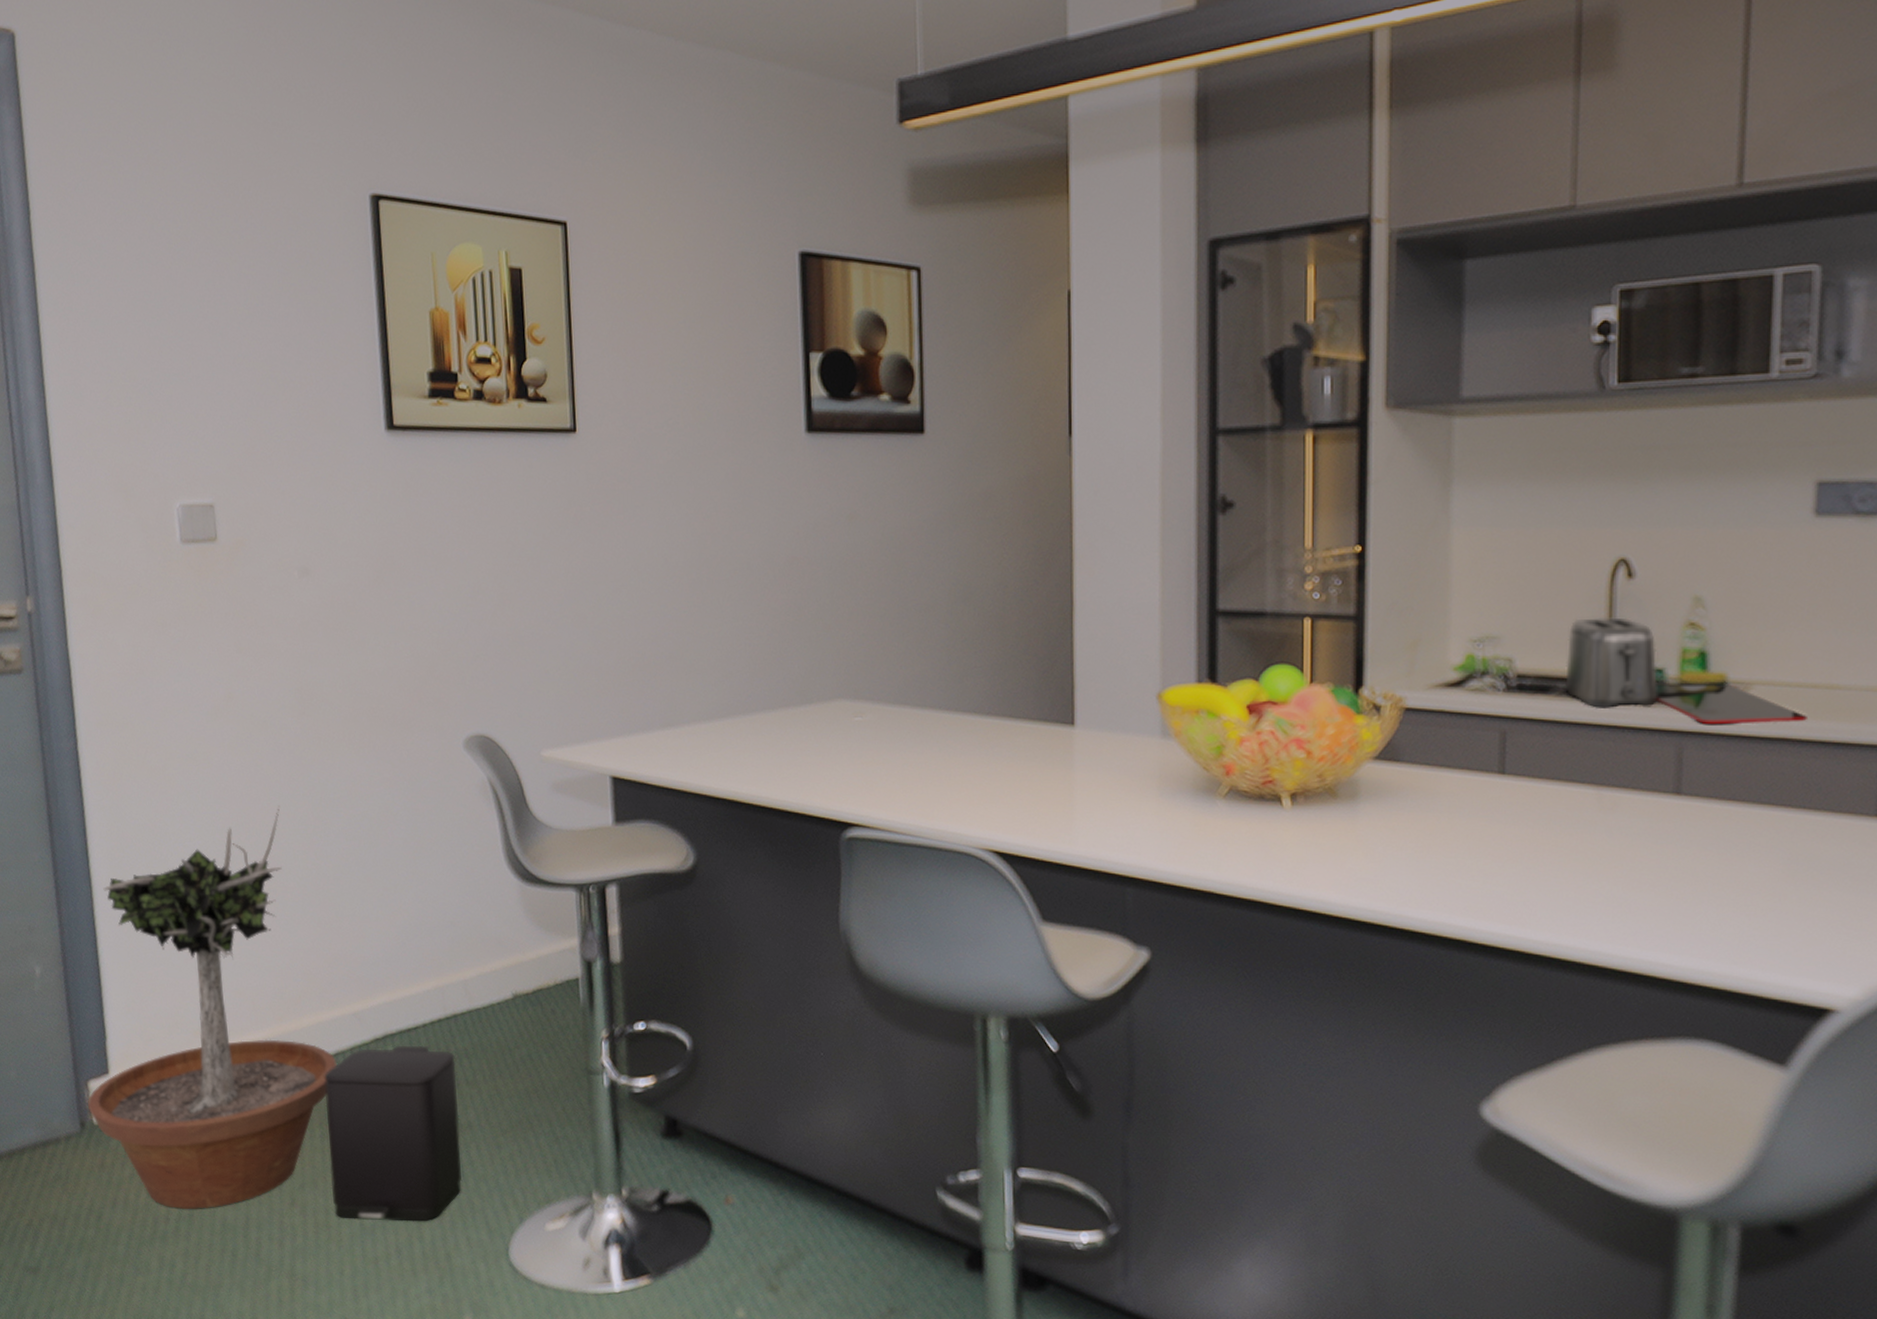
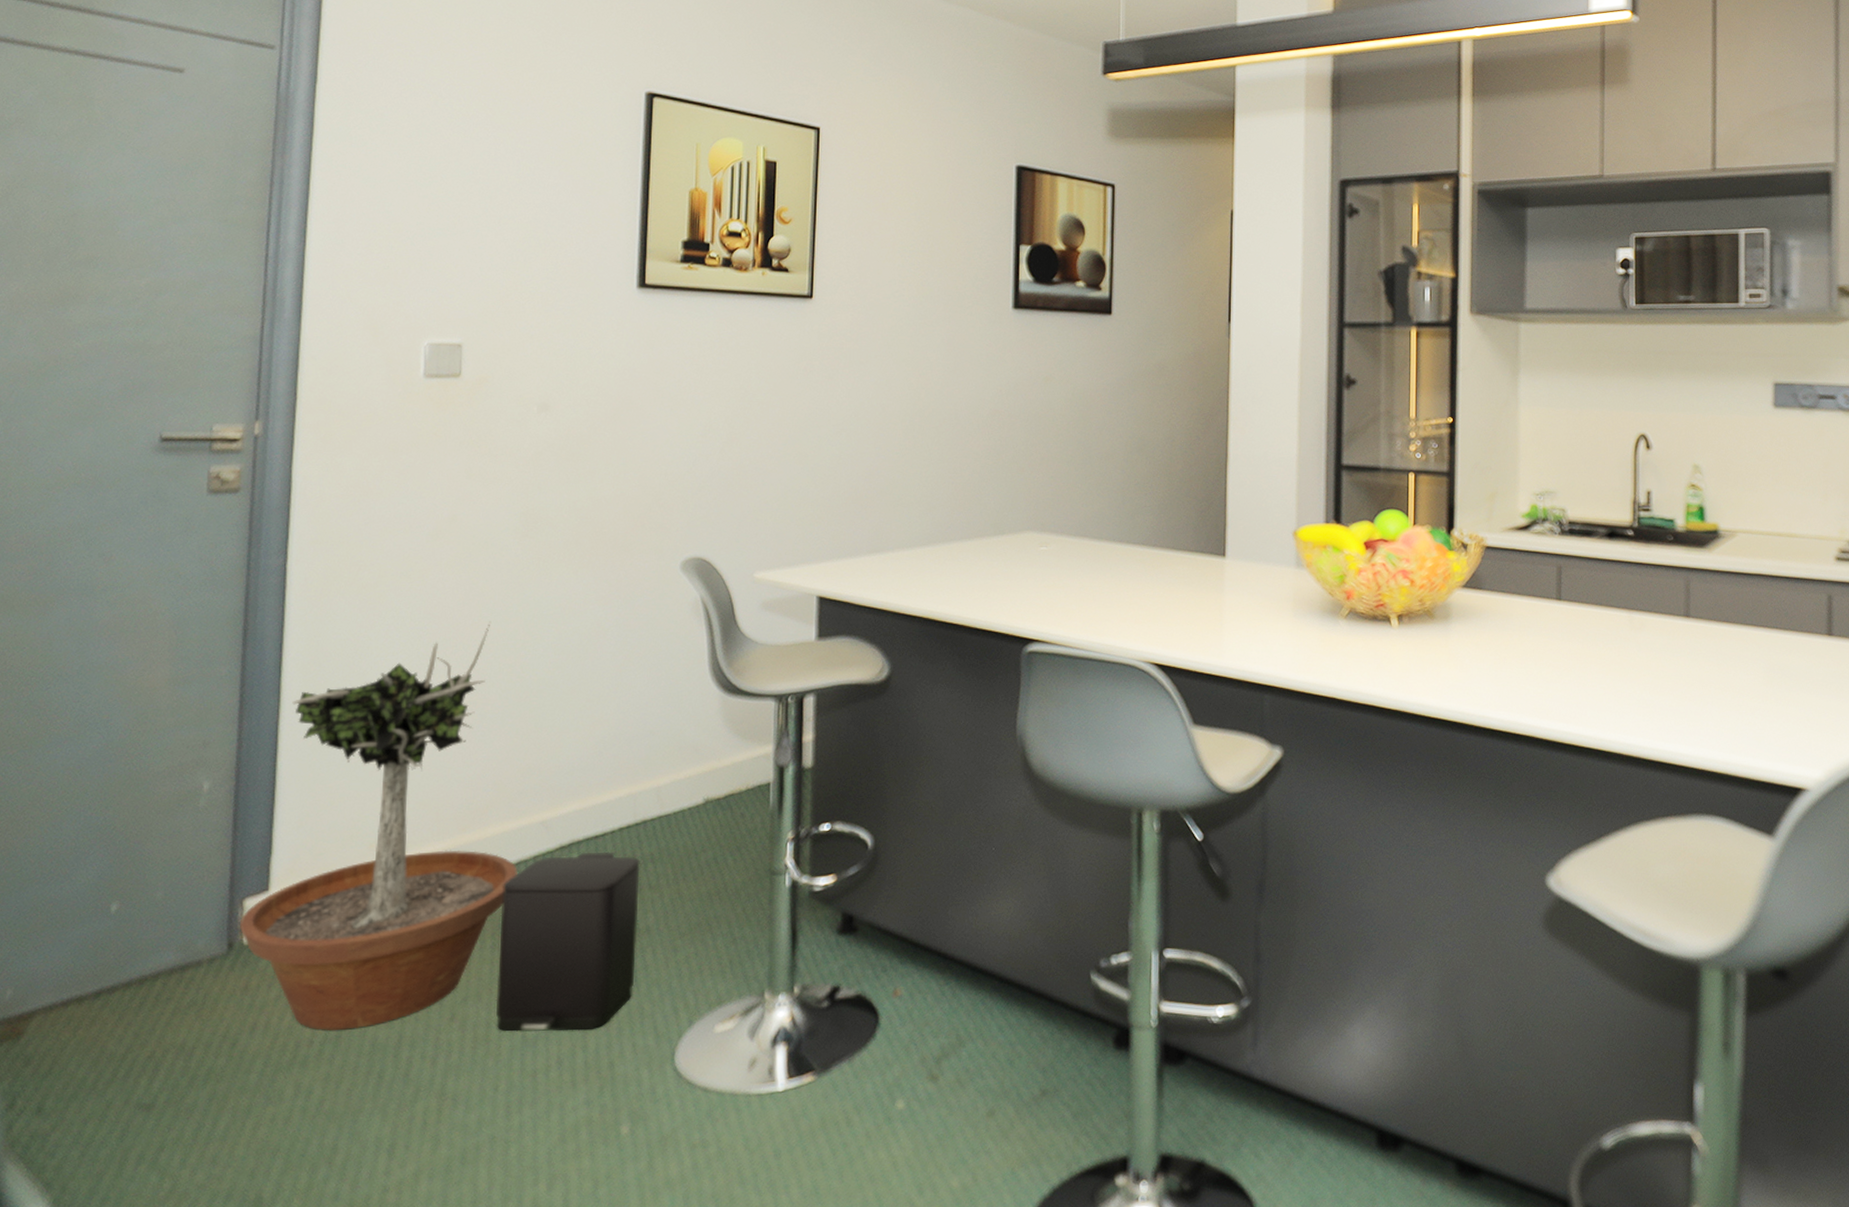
toaster: present [1565,617,1658,710] -> none [1604,479,1670,550]
cutting board: present [1655,682,1807,725] -> none [1669,530,1776,563]

